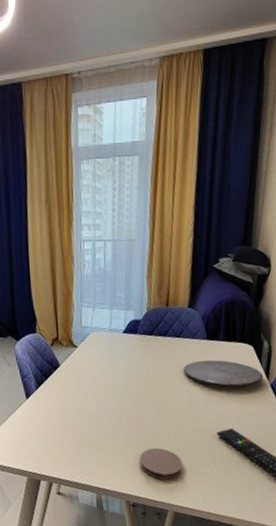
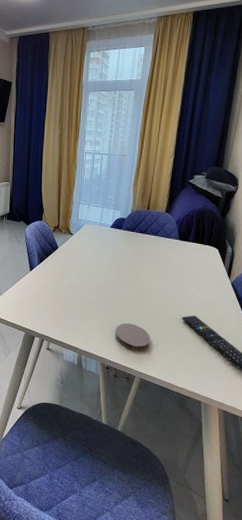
plate: present [183,360,264,388] -> none [157,257,226,282]

